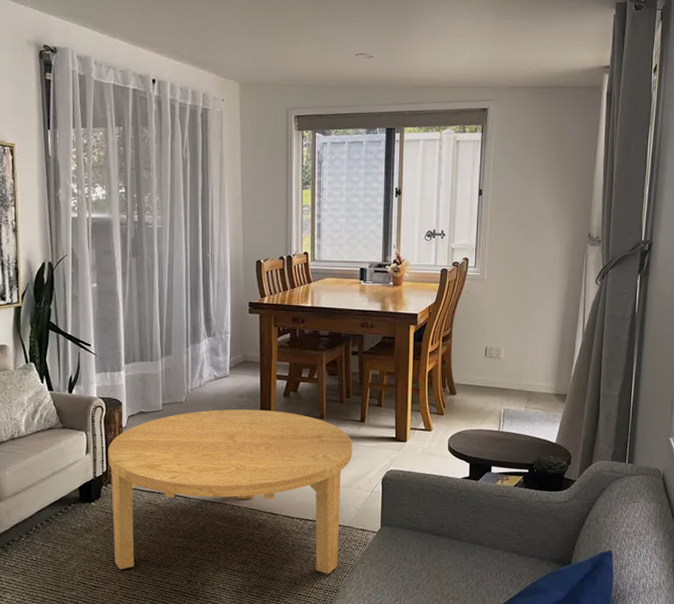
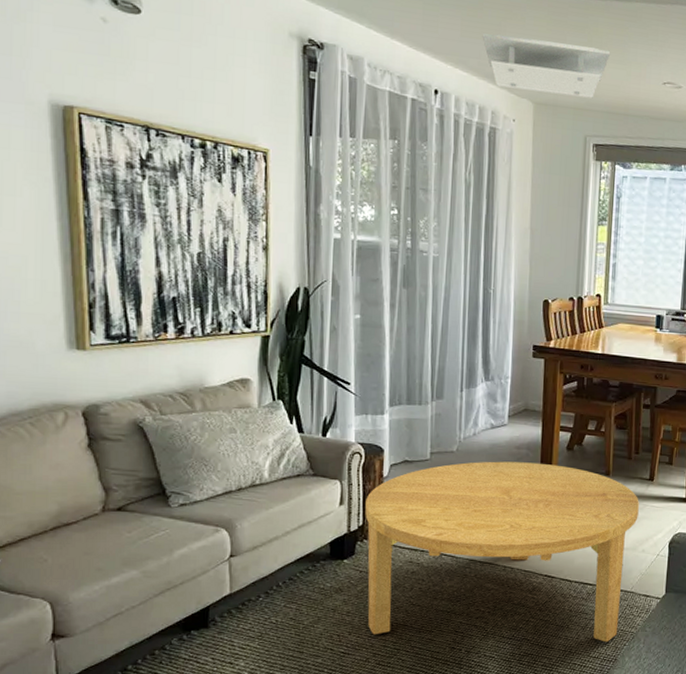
ceiling light: none [191,25,307,74] -> present [482,33,611,98]

